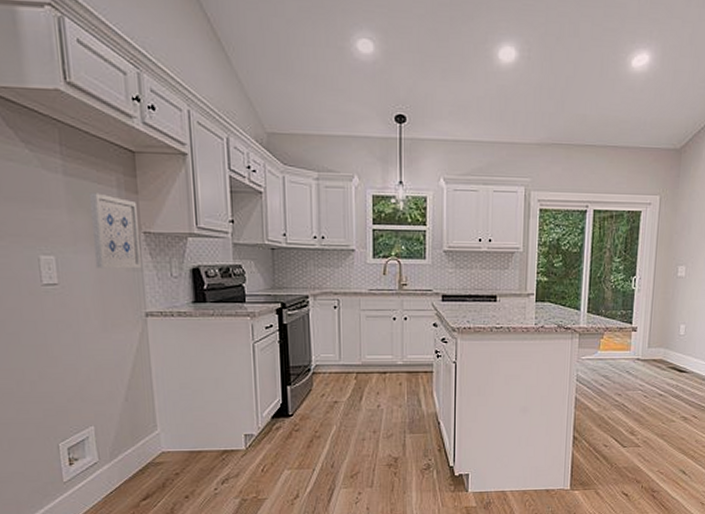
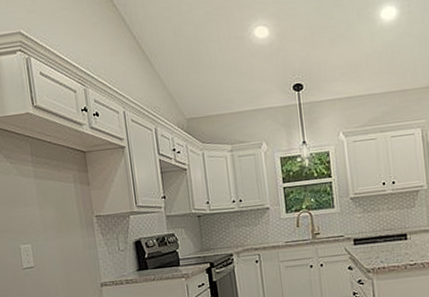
wall art: present [89,192,141,269] -> none [54,189,95,251]

